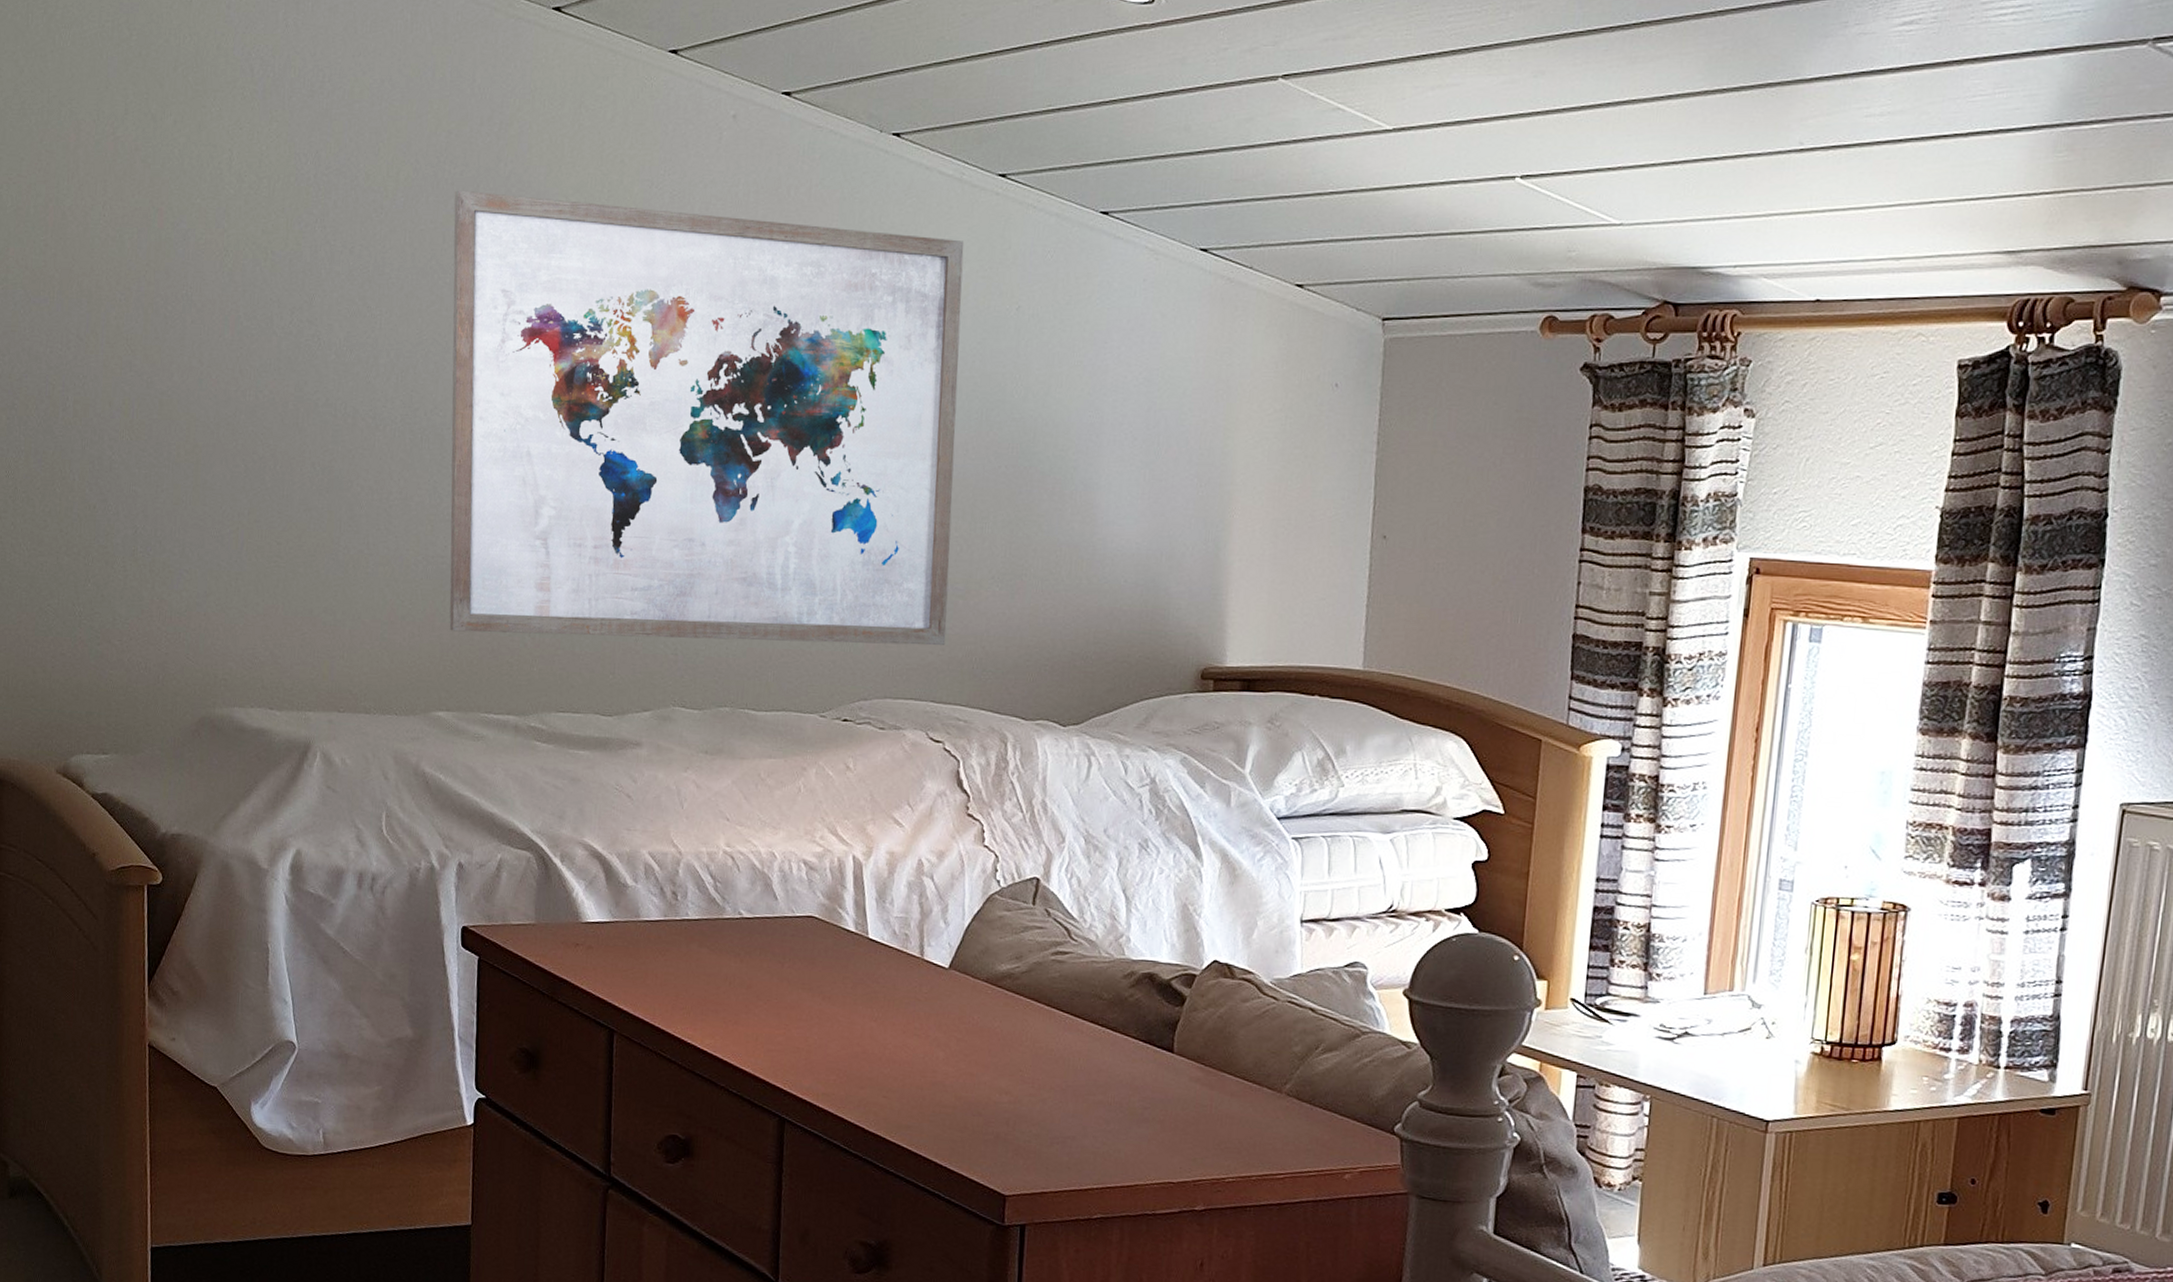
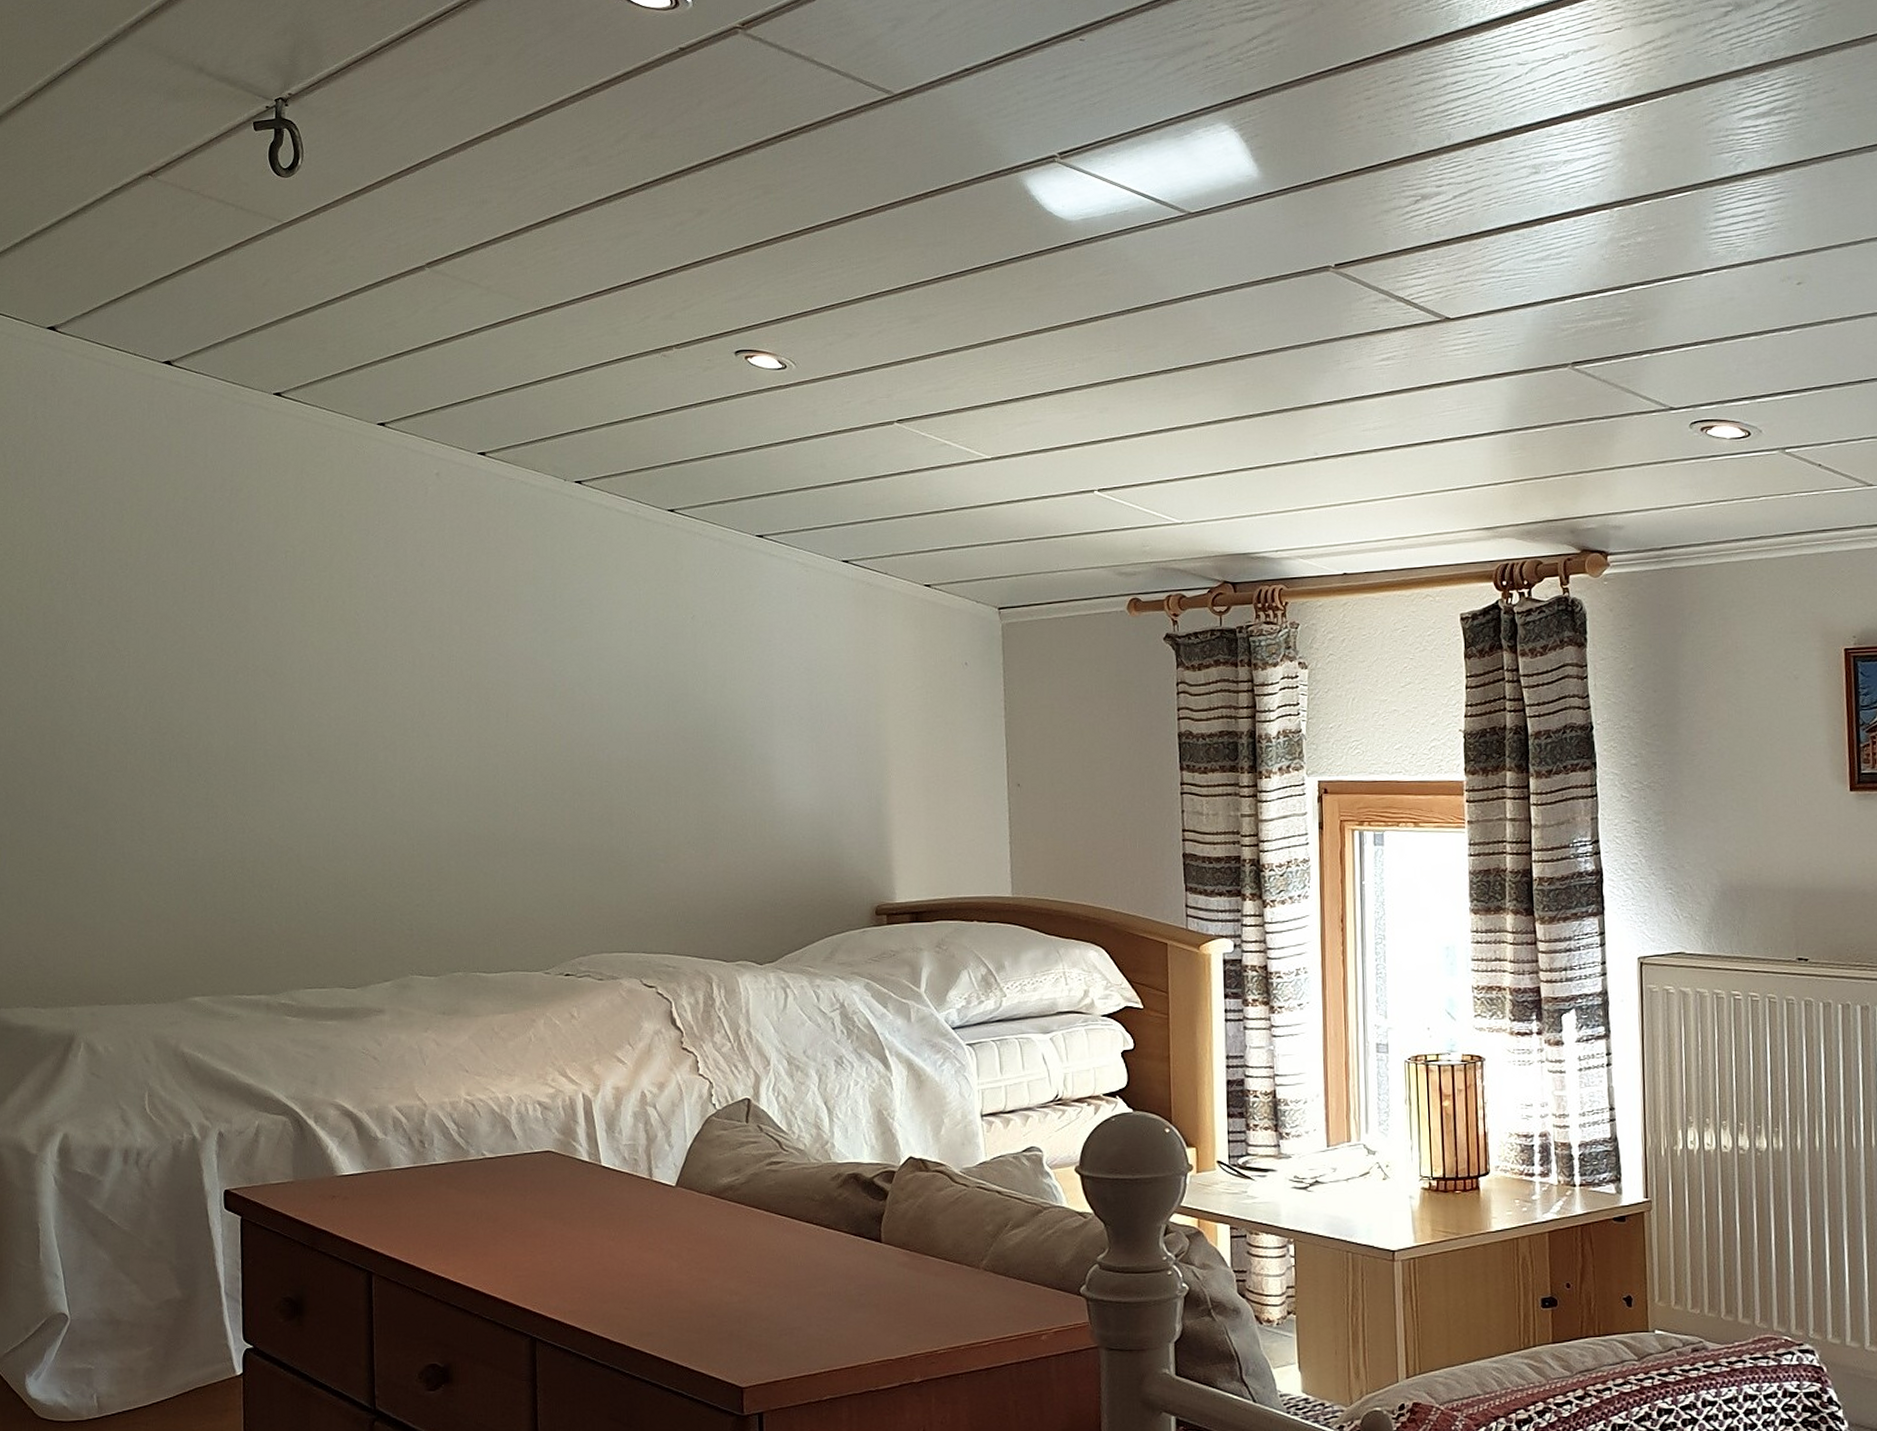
wall art: present [449,190,965,646] -> none [192,546,652,925]

